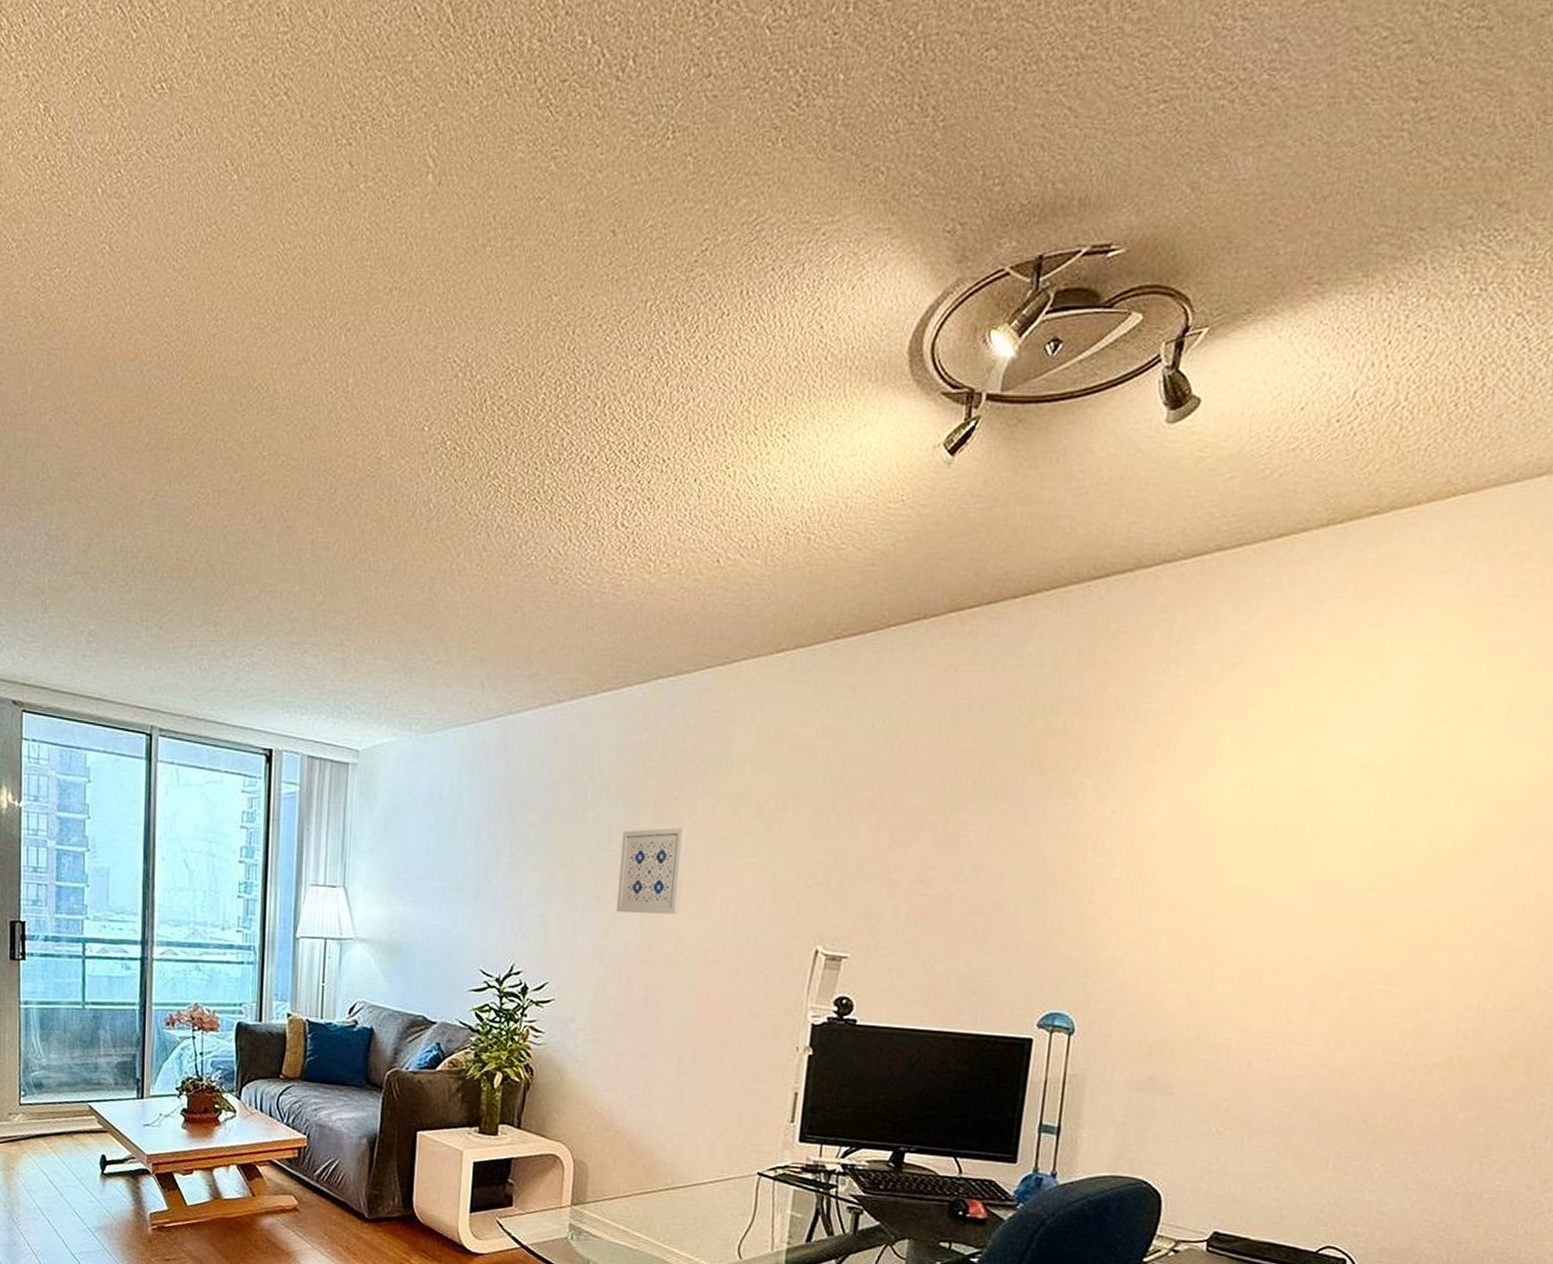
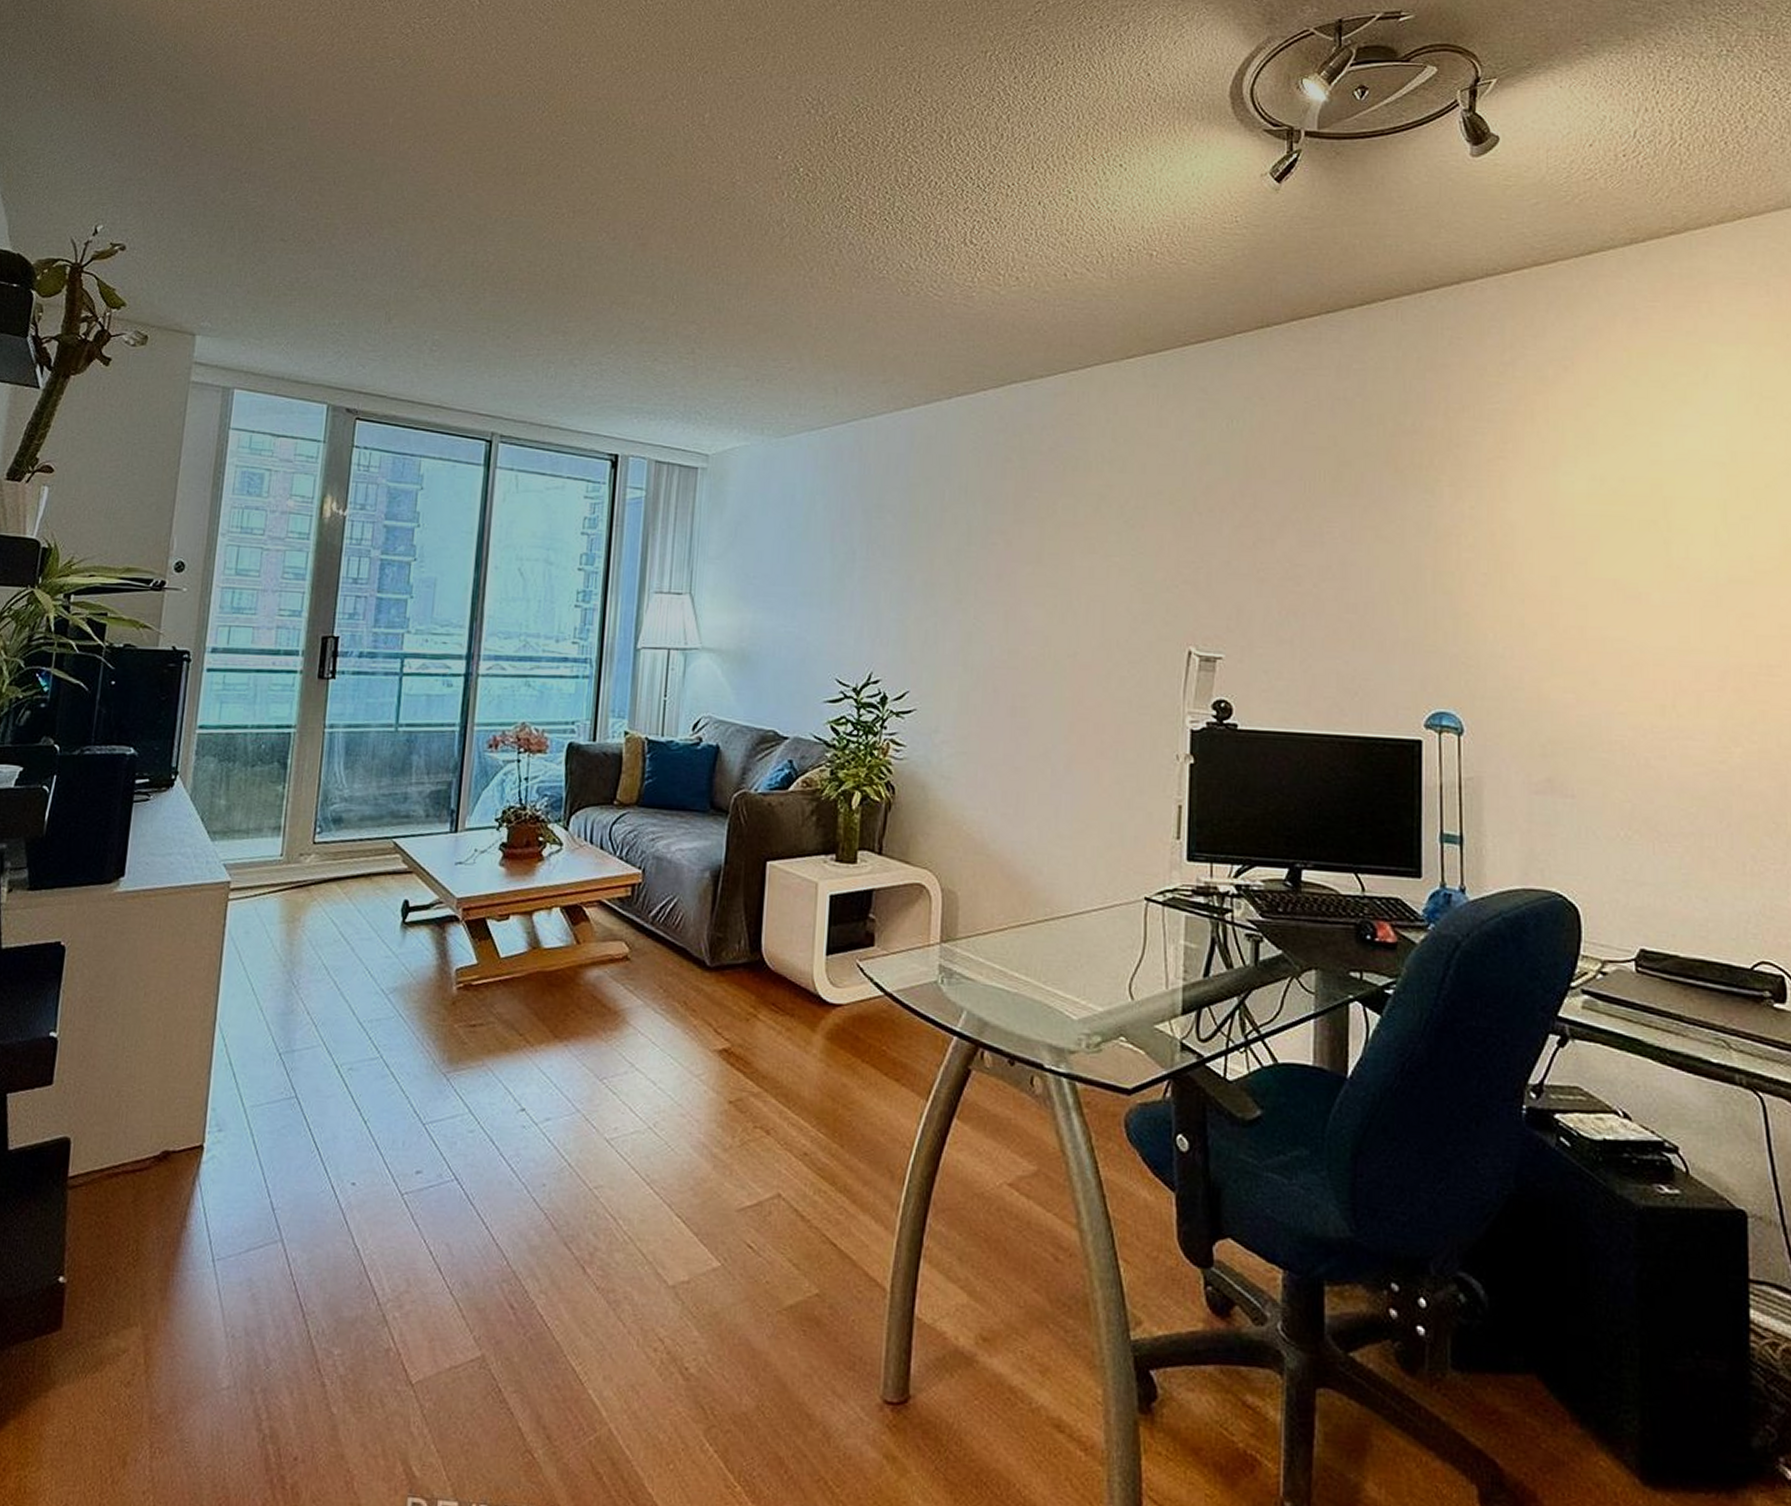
wall art: present [617,827,687,915] -> none [979,527,1048,617]

